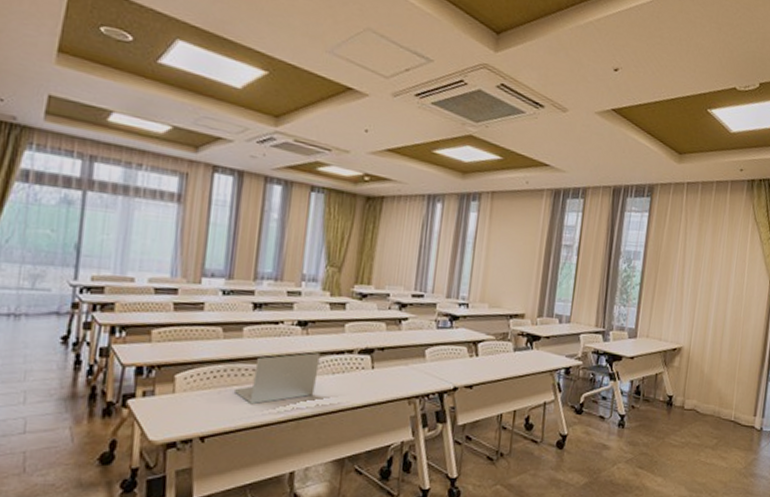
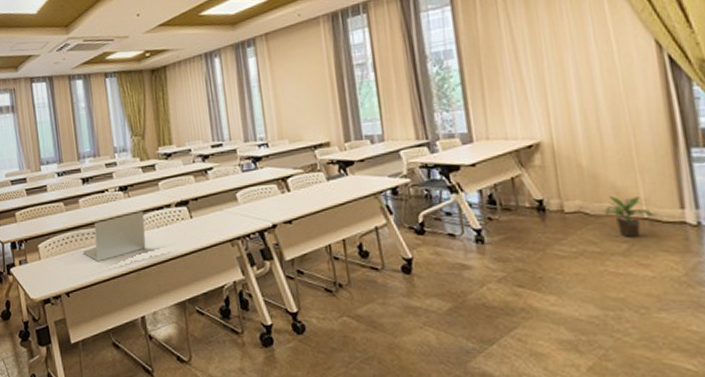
potted plant: none [707,400,738,435] -> present [602,196,655,237]

